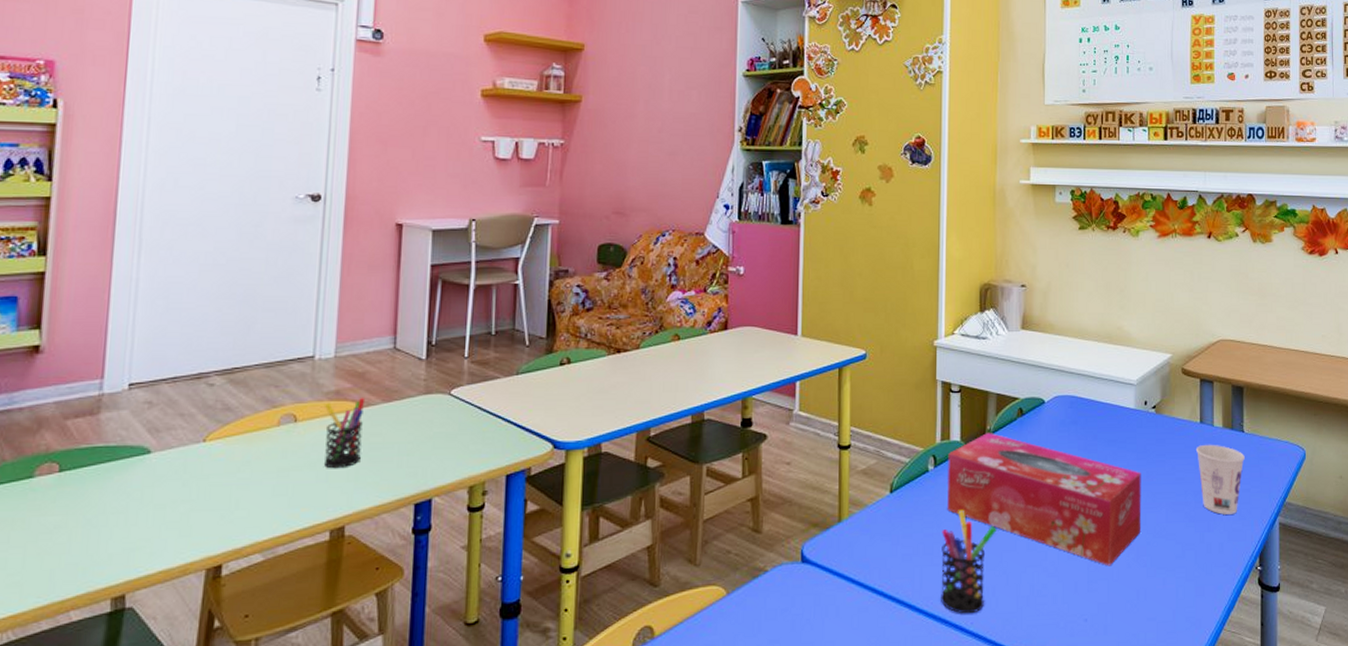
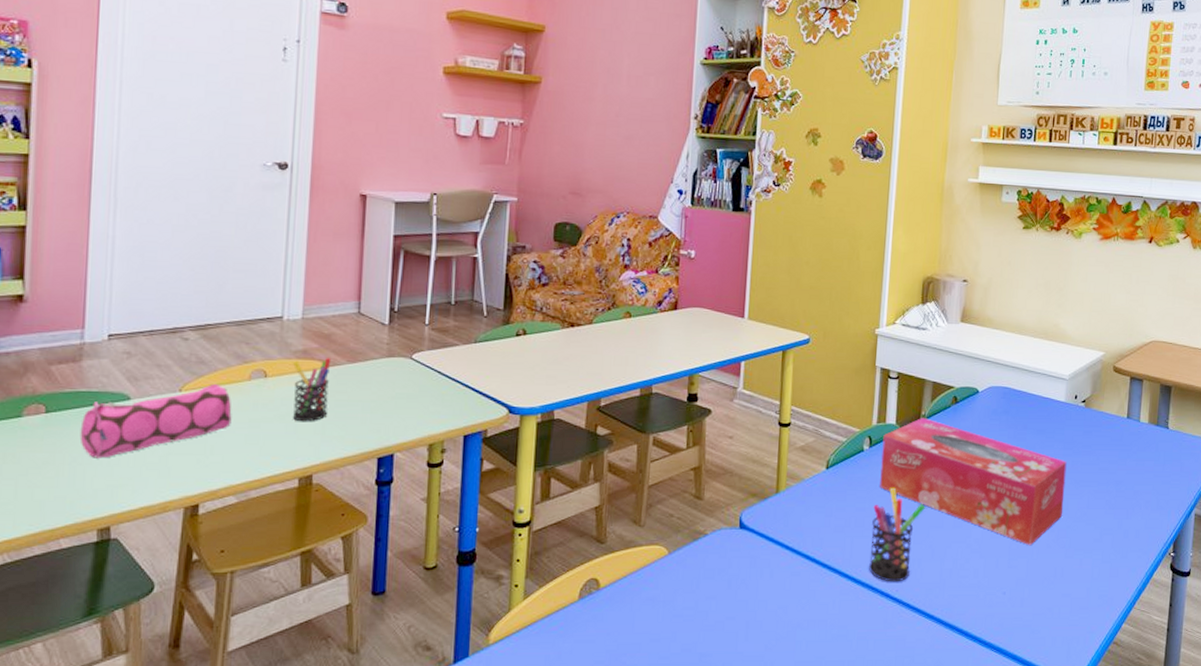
pencil case: none [95,431,259,519] -> present [79,383,232,459]
cup: present [1195,444,1245,515] -> none [1120,438,1167,504]

